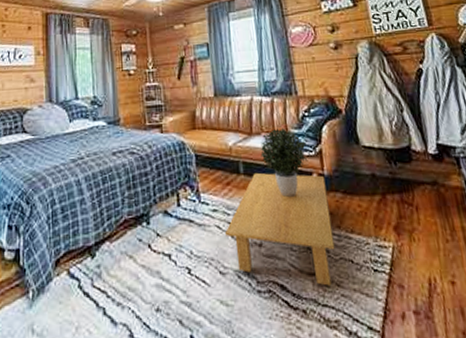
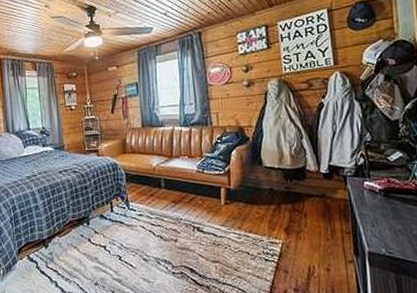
coffee table: present [225,172,335,286] -> none [149,187,235,270]
potted plant: present [259,127,308,198] -> none [178,152,218,207]

